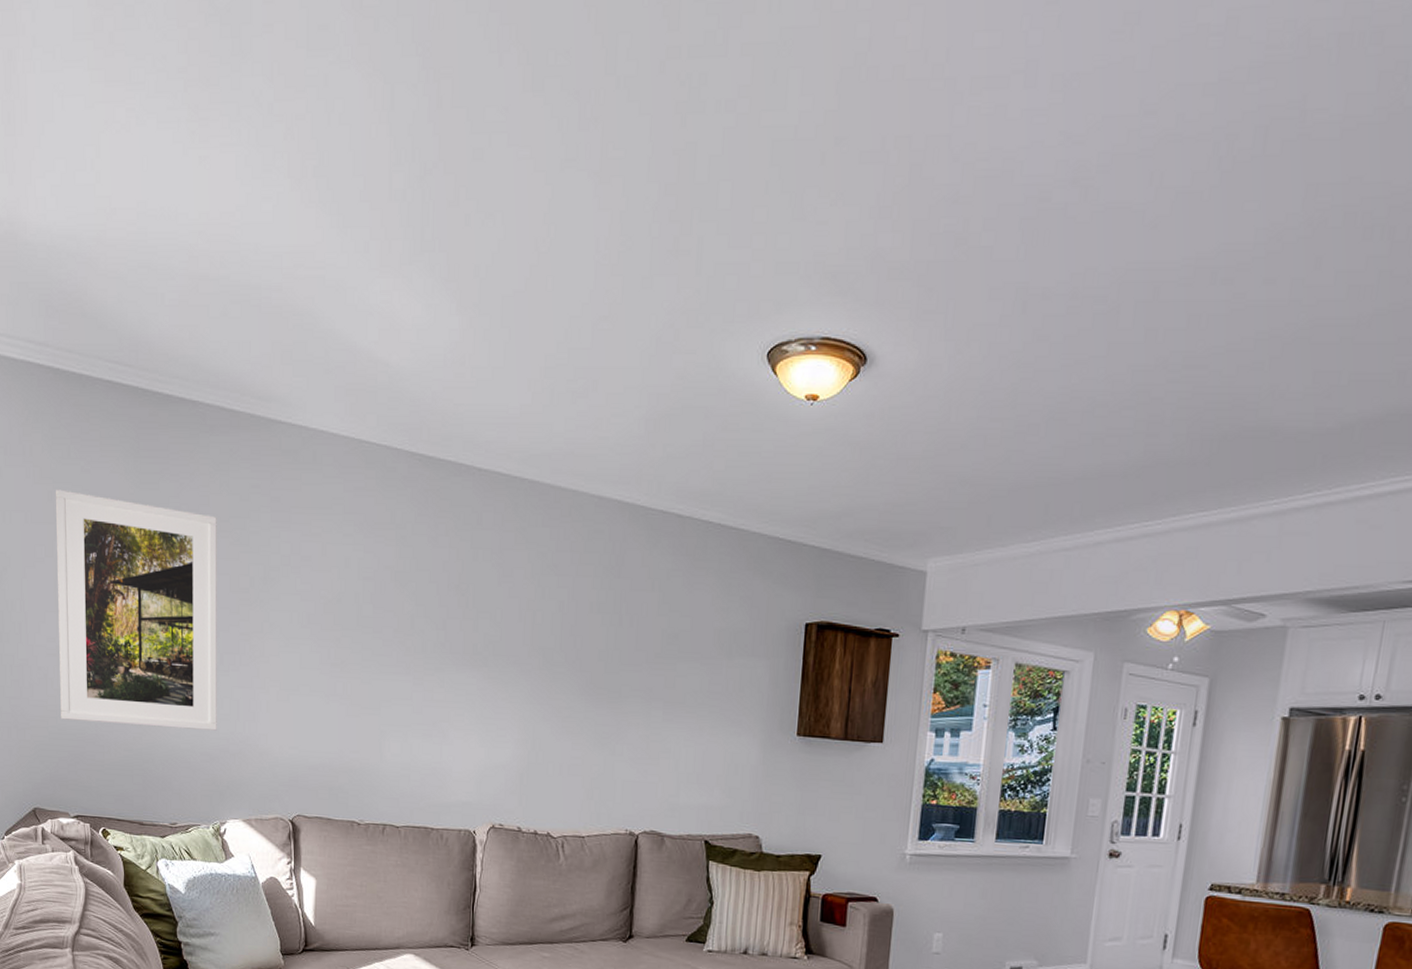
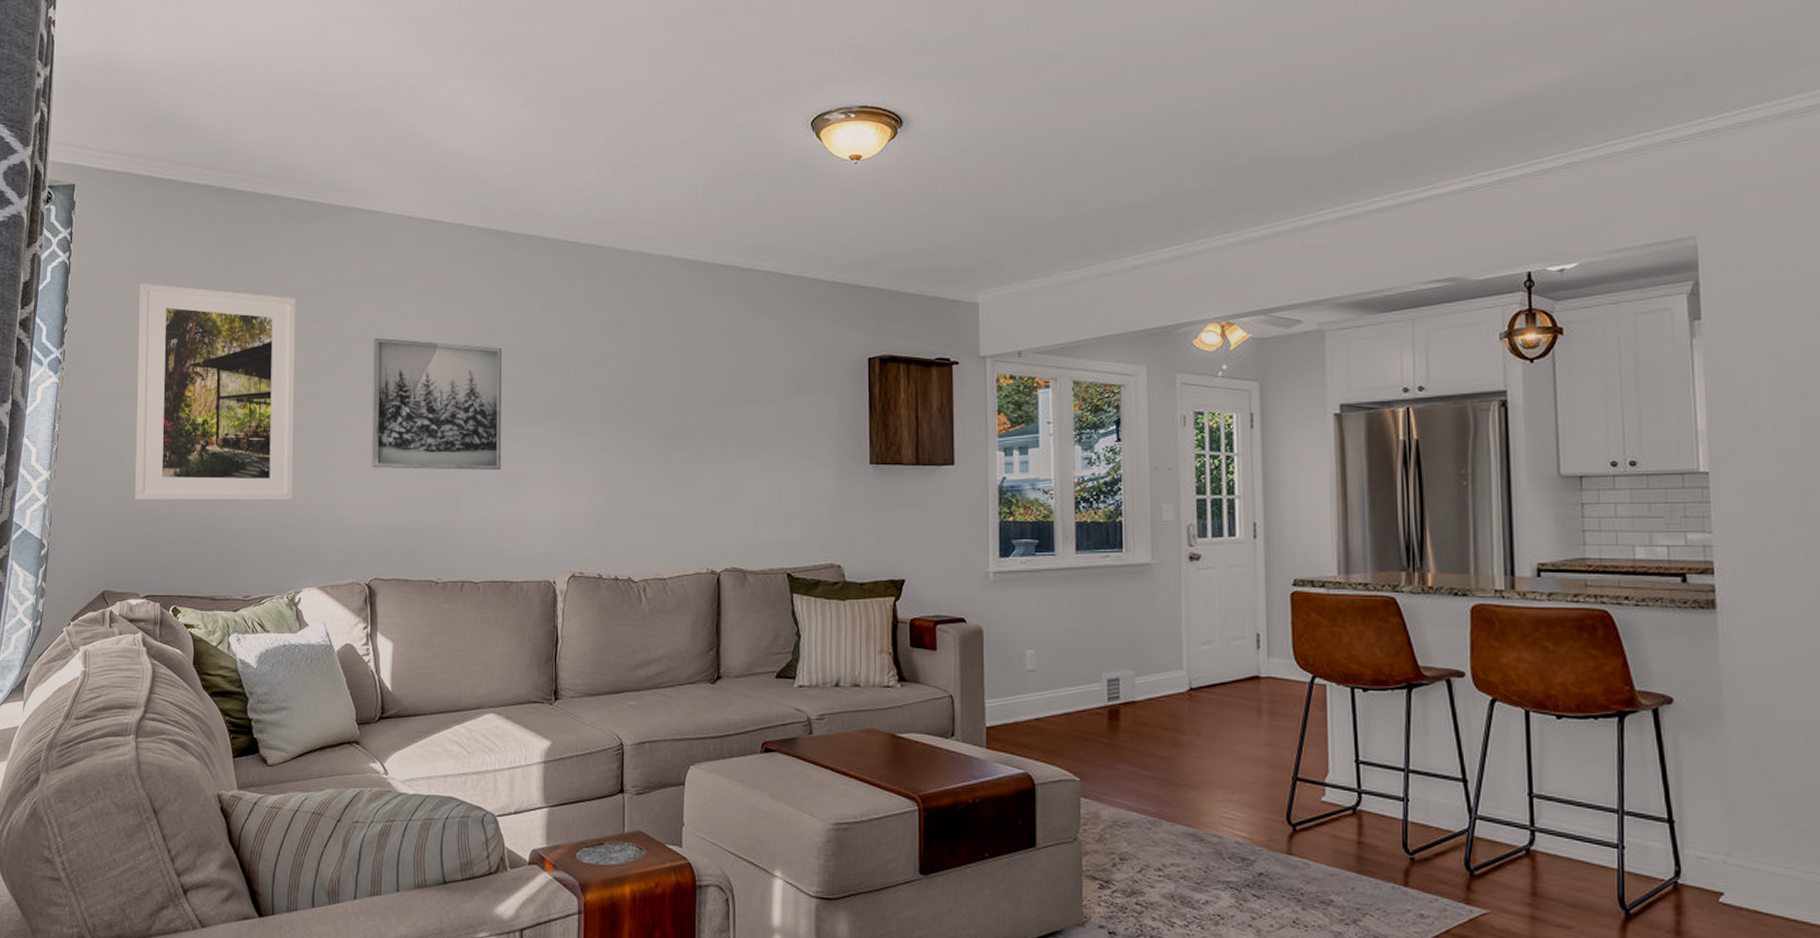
wall art: none [294,565,428,714] -> present [371,337,502,470]

